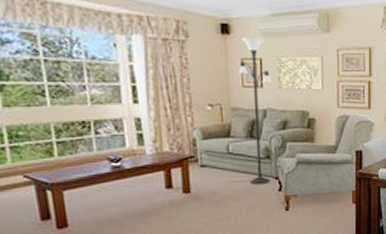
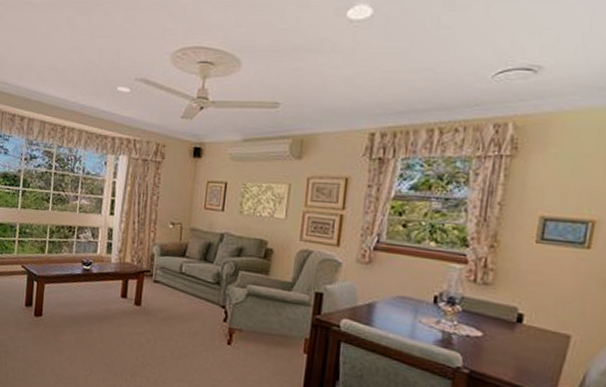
floor lamp: present [238,38,272,185] -> none [196,161,234,311]

